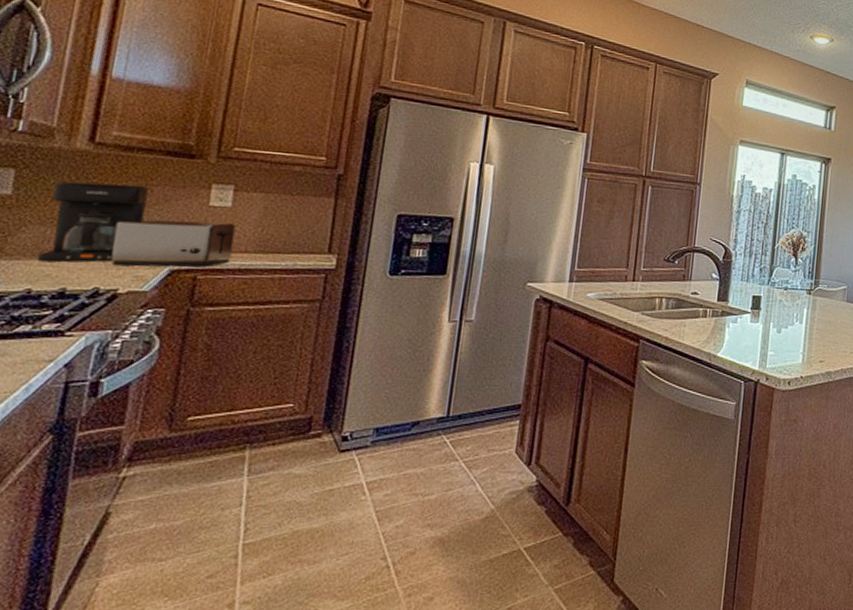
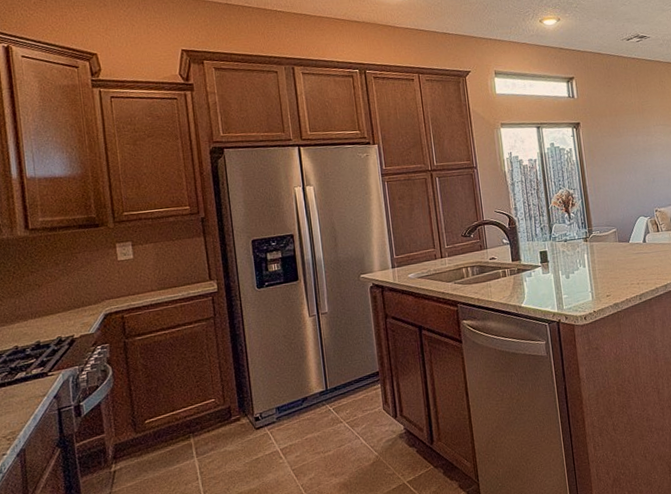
coffee maker: present [36,181,149,263] -> none [11,255,78,325]
toaster: present [111,219,236,267] -> none [59,271,143,318]

